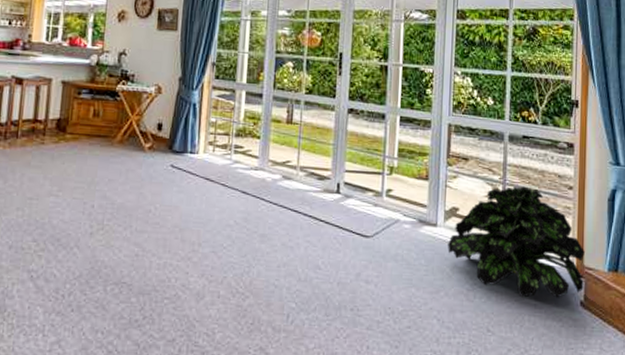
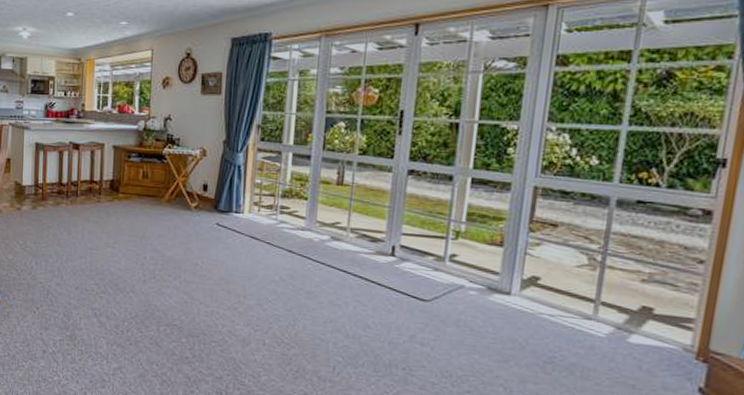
potted plant: present [448,186,585,298] -> none [522,257,713,382]

